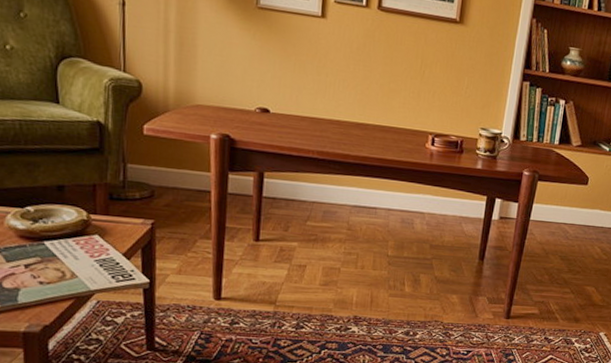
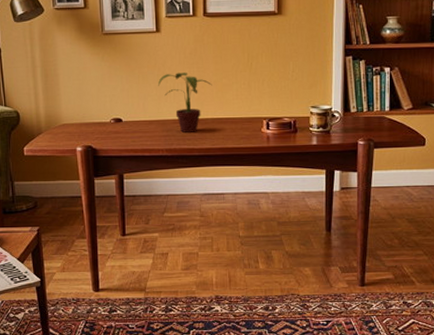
potted plant: none [315,67,378,137] -> present [157,72,212,133]

